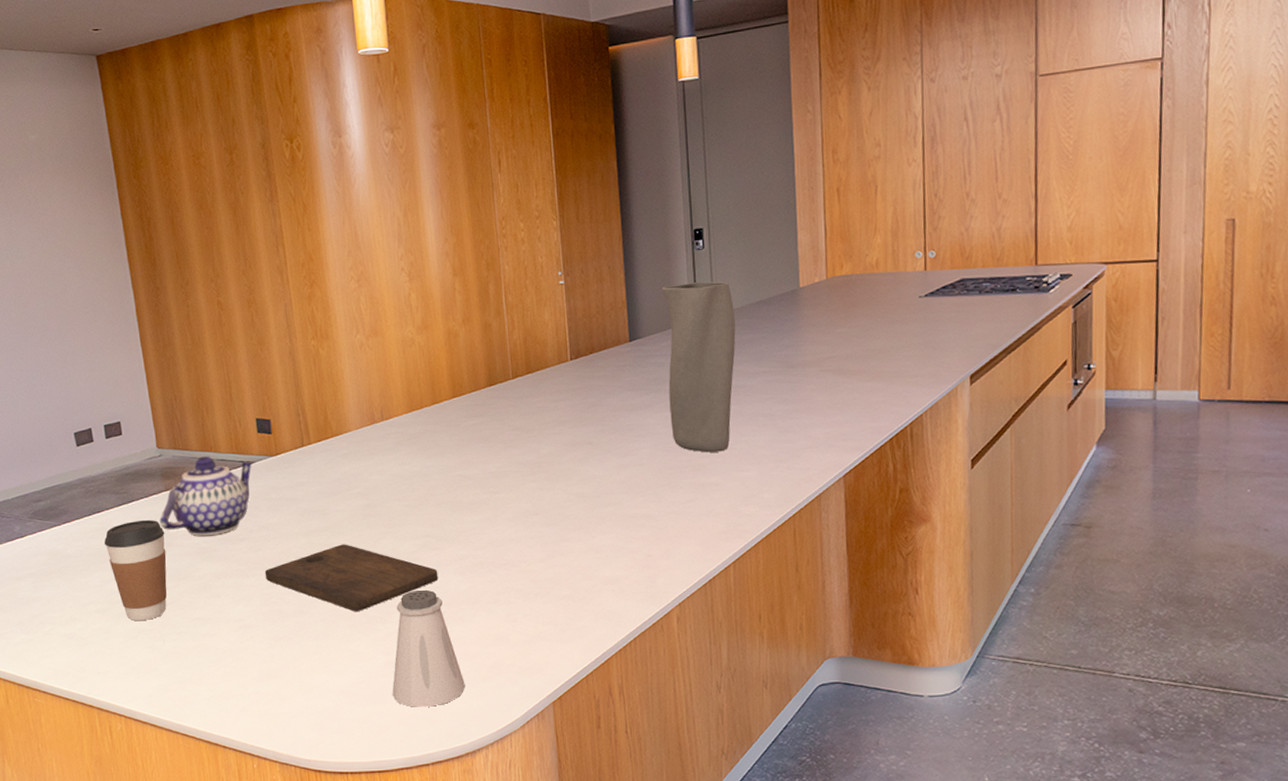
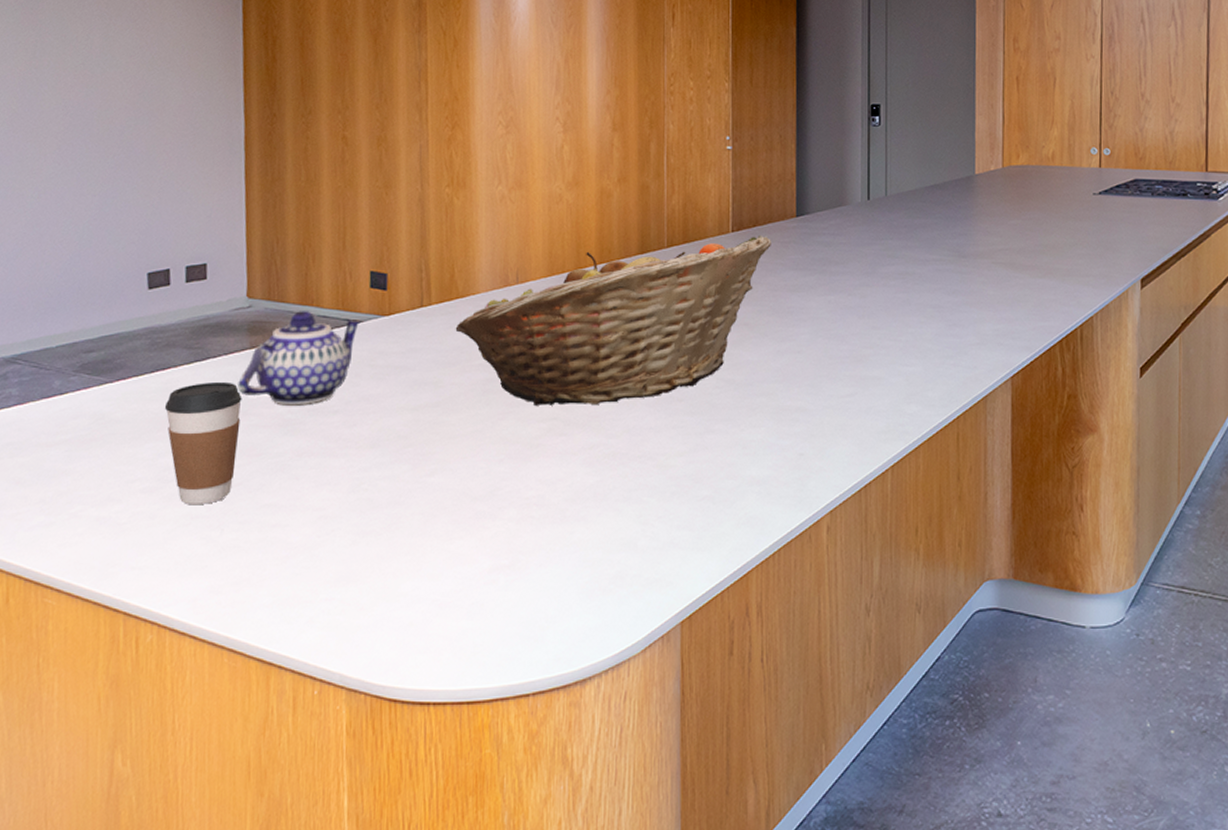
cutting board: present [264,544,438,611] -> none [357,423,563,504]
fruit basket: none [333,361,608,525] -> present [455,234,771,405]
saltshaker: present [392,589,465,707] -> none [494,482,582,624]
vase: present [661,281,736,453] -> none [834,159,908,343]

